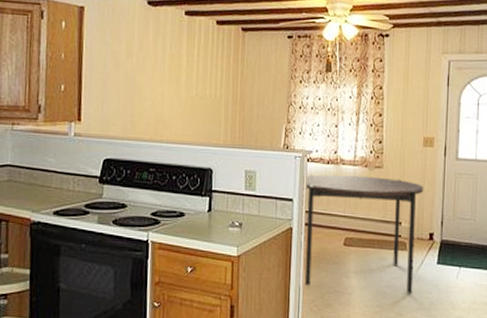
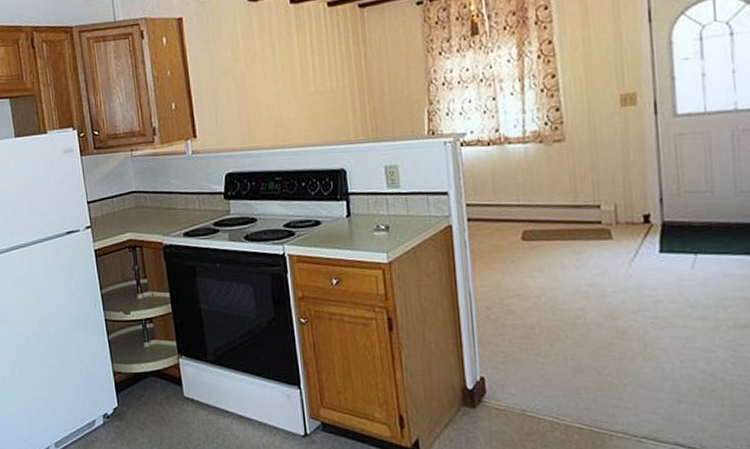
dining table: present [304,174,423,294] -> none [461,152,628,292]

